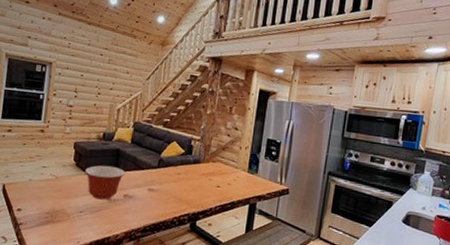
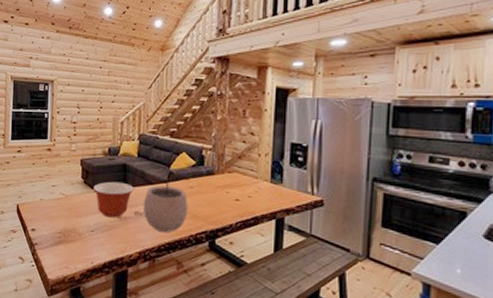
plant pot: none [132,162,175,215] -> present [144,176,188,233]

